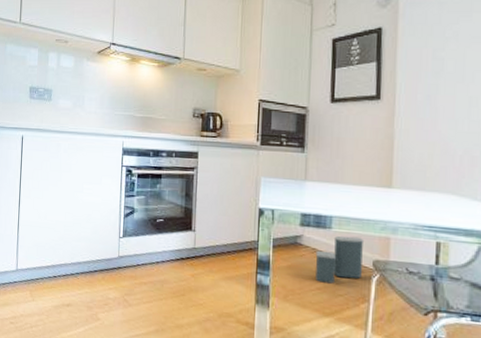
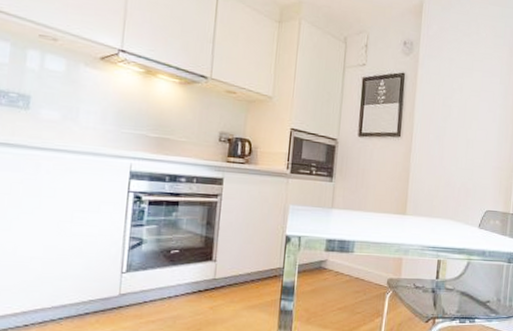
laundry hamper: present [315,235,365,284] -> none [337,258,381,303]

